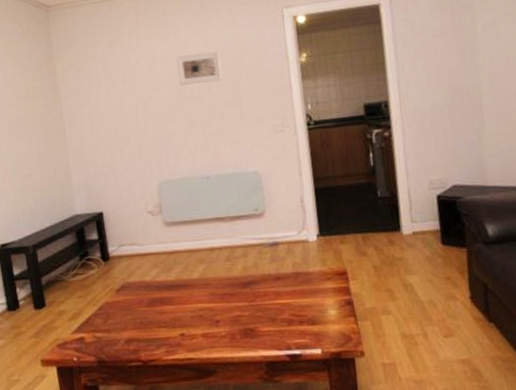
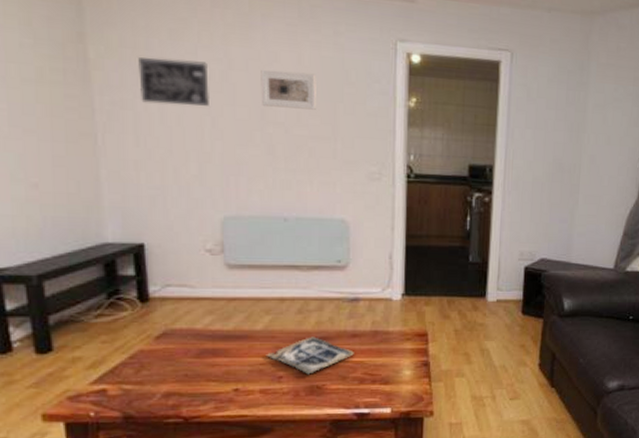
wall art: none [89,60,141,100] -> present [138,57,209,106]
magazine: none [203,281,280,318] -> present [265,337,354,375]

